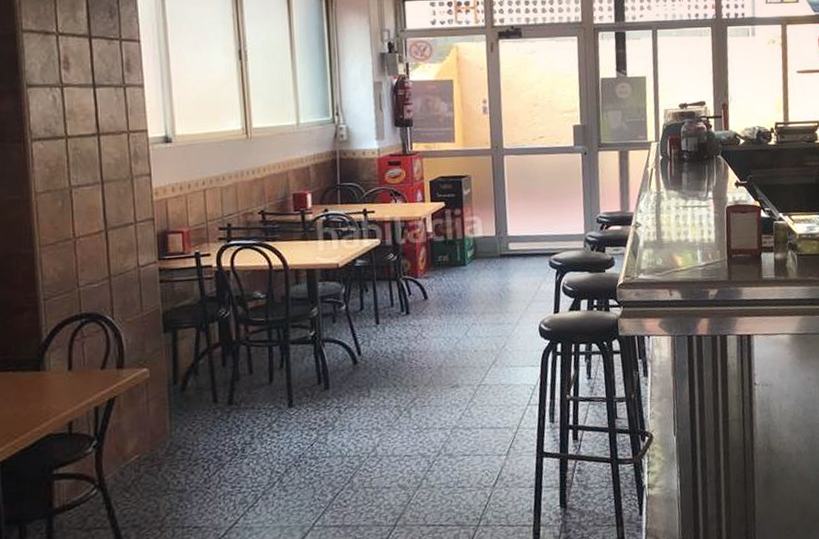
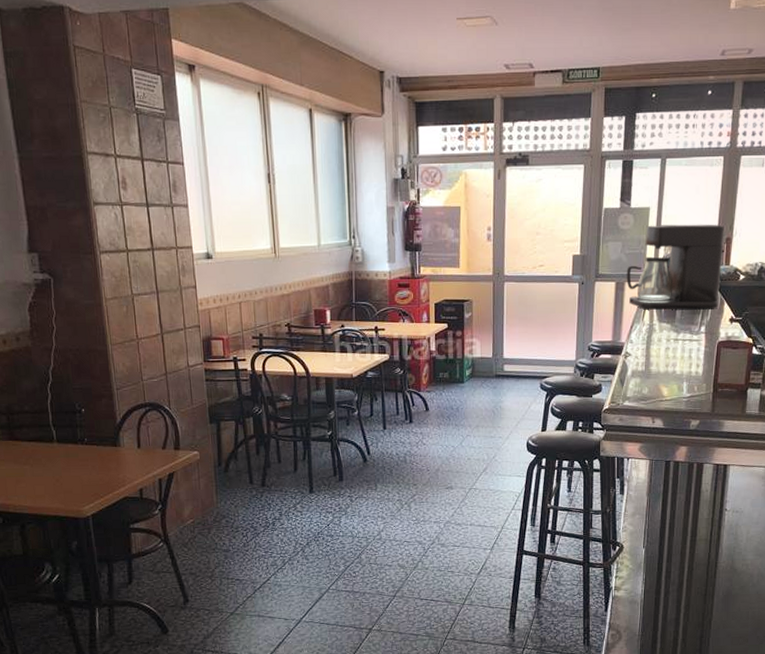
coffee maker: none [628,91,722,178] -> present [626,224,725,310]

